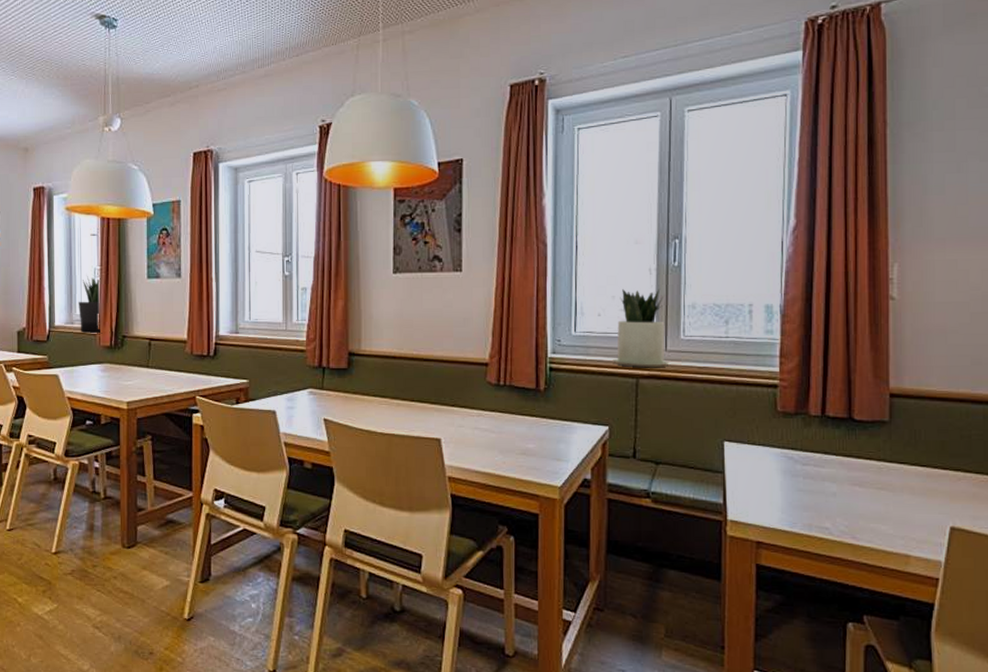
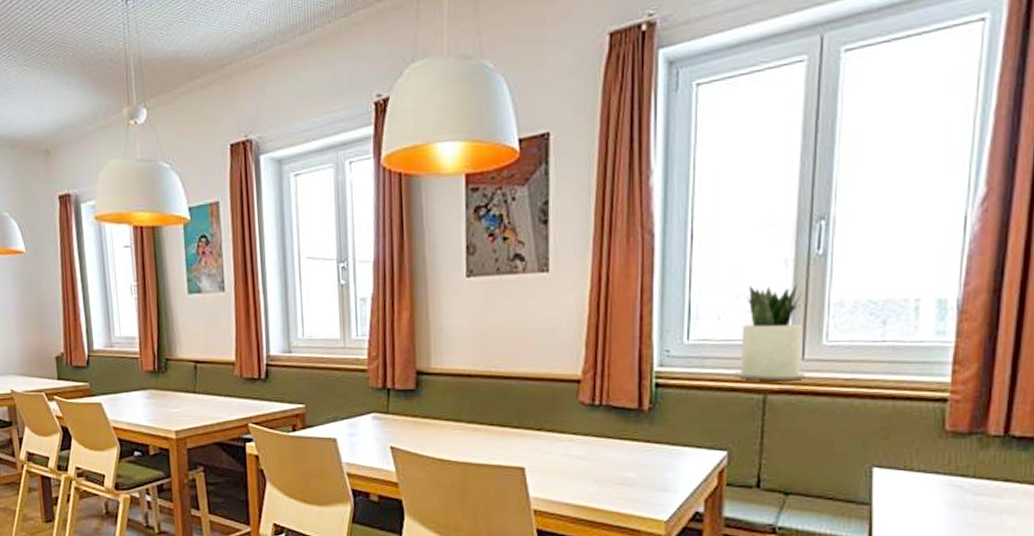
planter: present [78,276,103,334] -> none [116,293,144,358]

